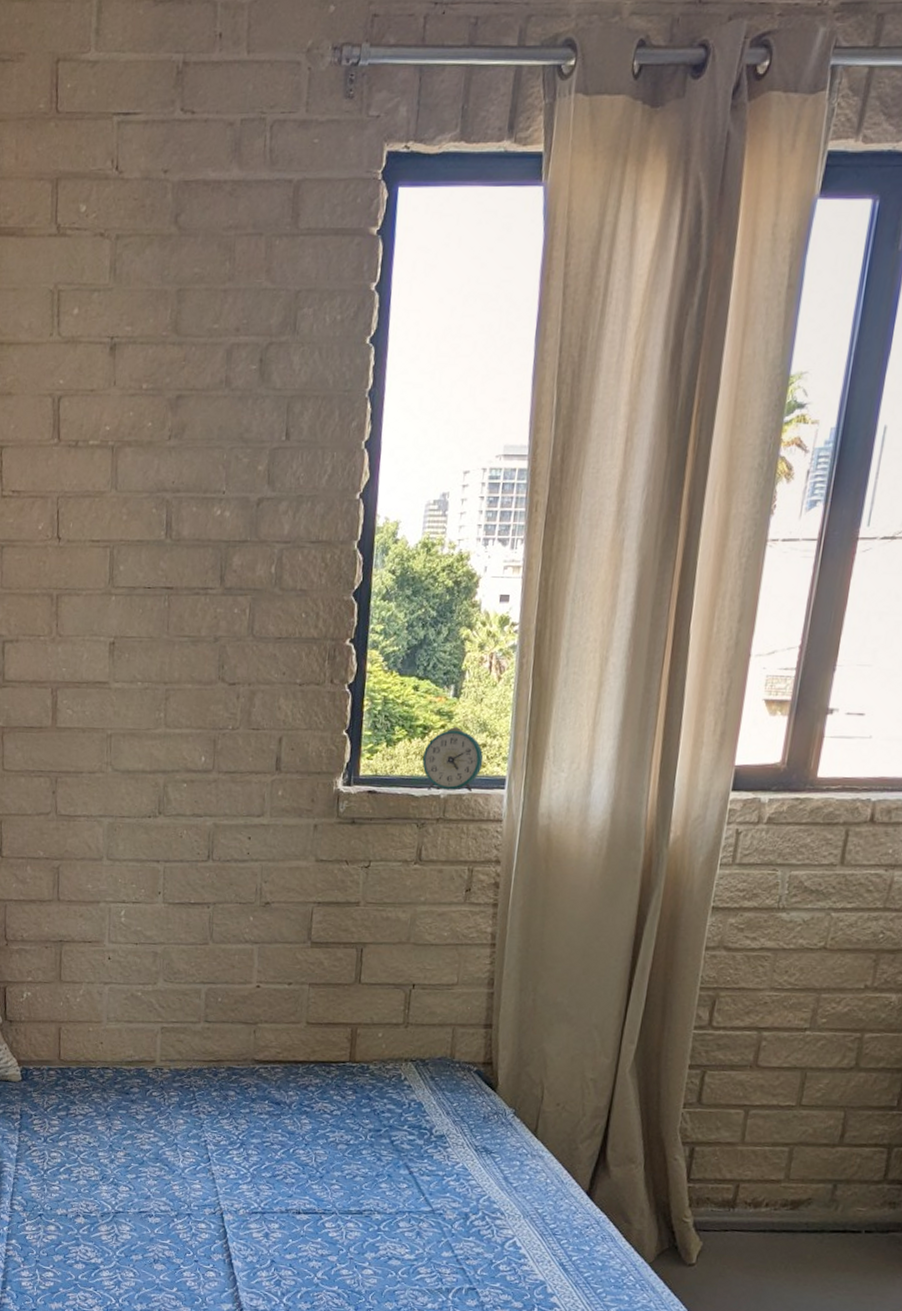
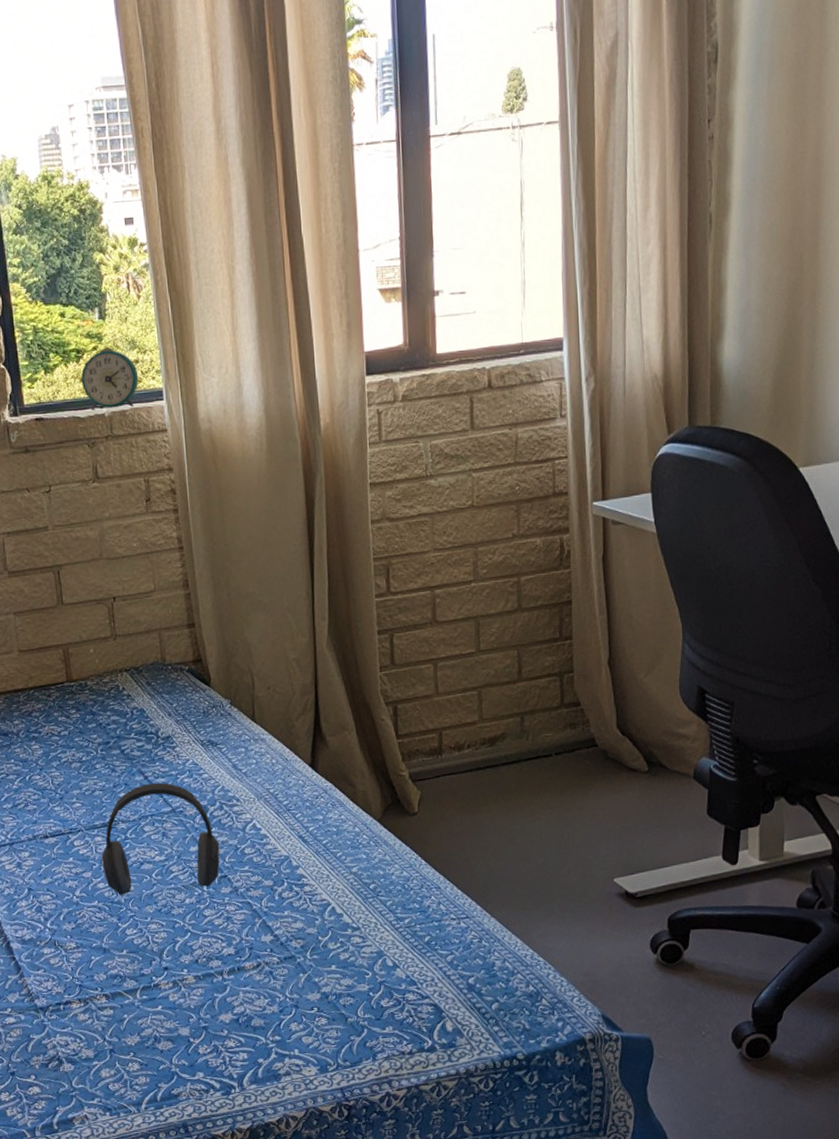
headphones: none [349,1179,474,1296] -> present [101,782,220,895]

